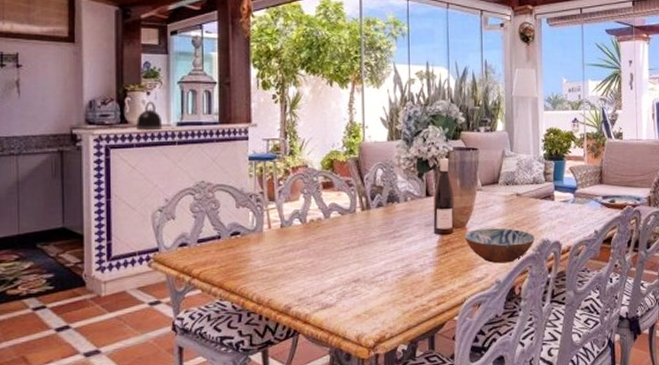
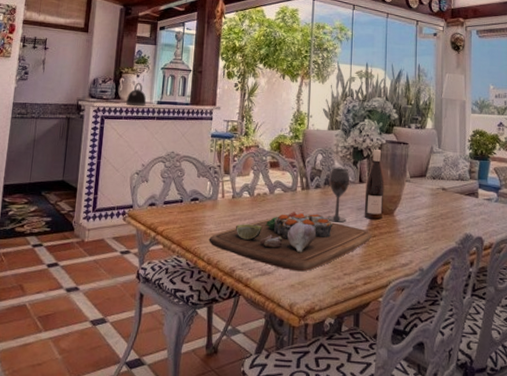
food platter: none [256,234,443,300] -> present [208,211,372,272]
wine glass: none [391,182,416,243] -> present [327,168,350,223]
bowl: present [464,228,536,264] -> none [392,217,459,253]

